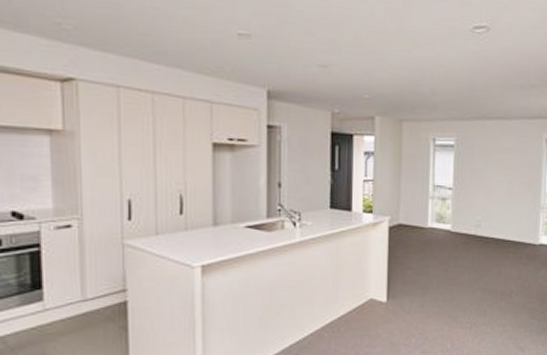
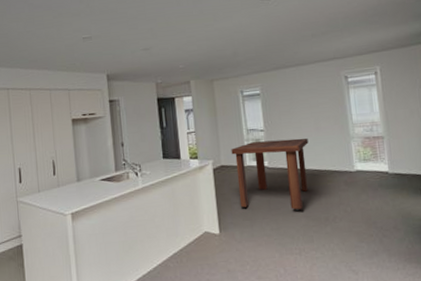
dining table: none [412,201,498,282] -> present [231,138,309,211]

